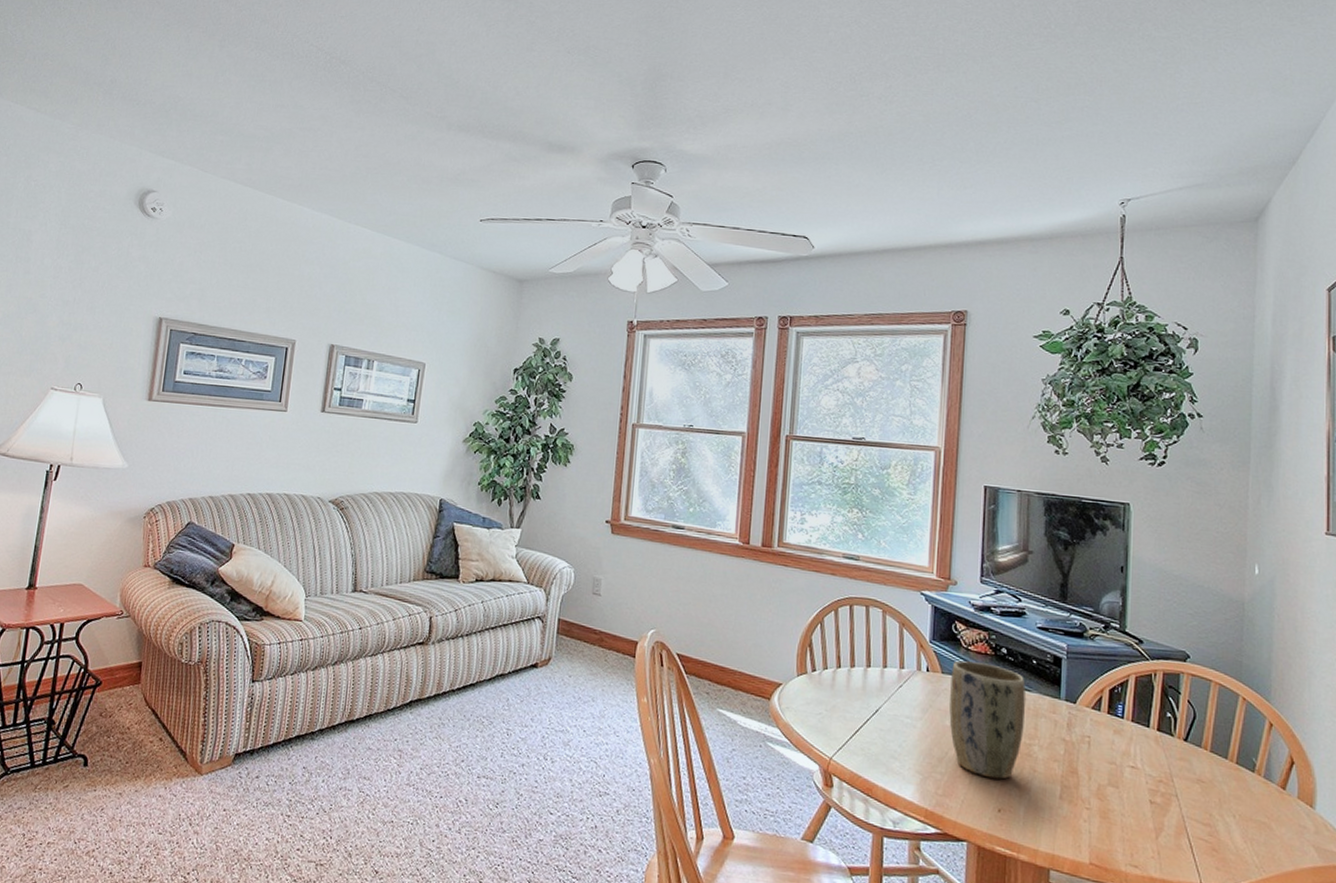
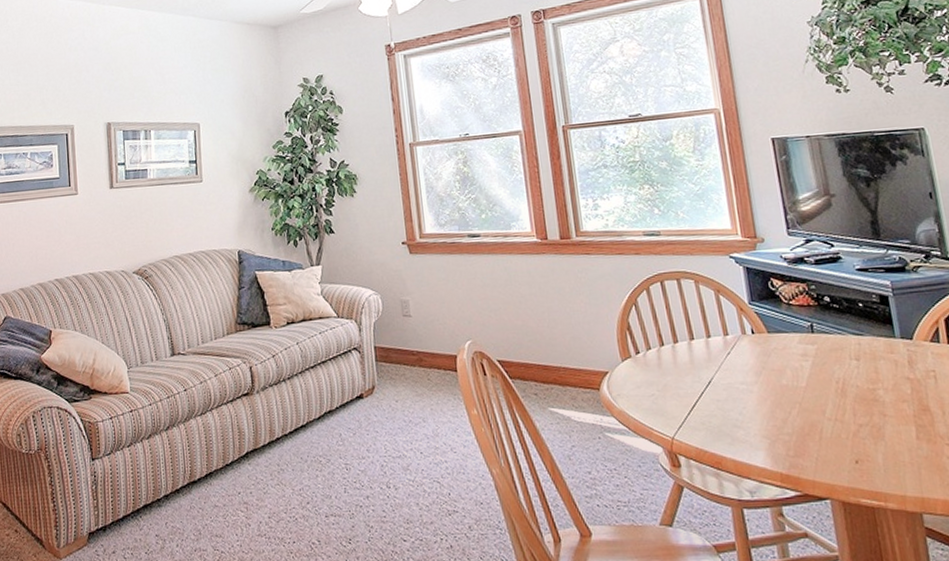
plant pot: present [949,660,1026,780] -> none [776,315,866,431]

